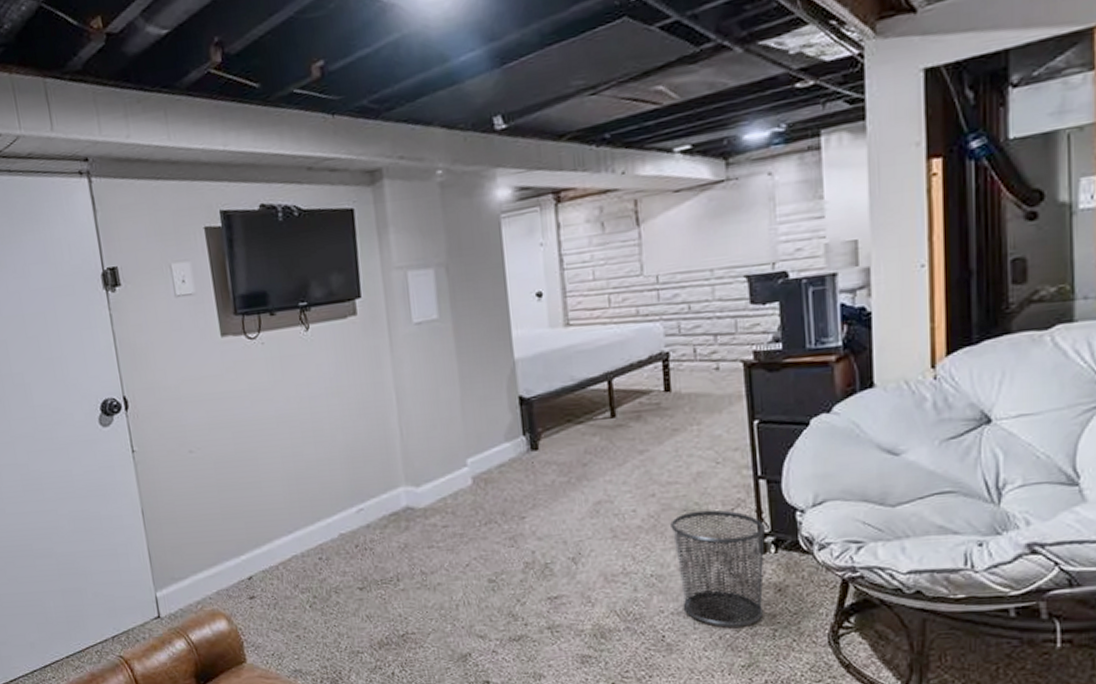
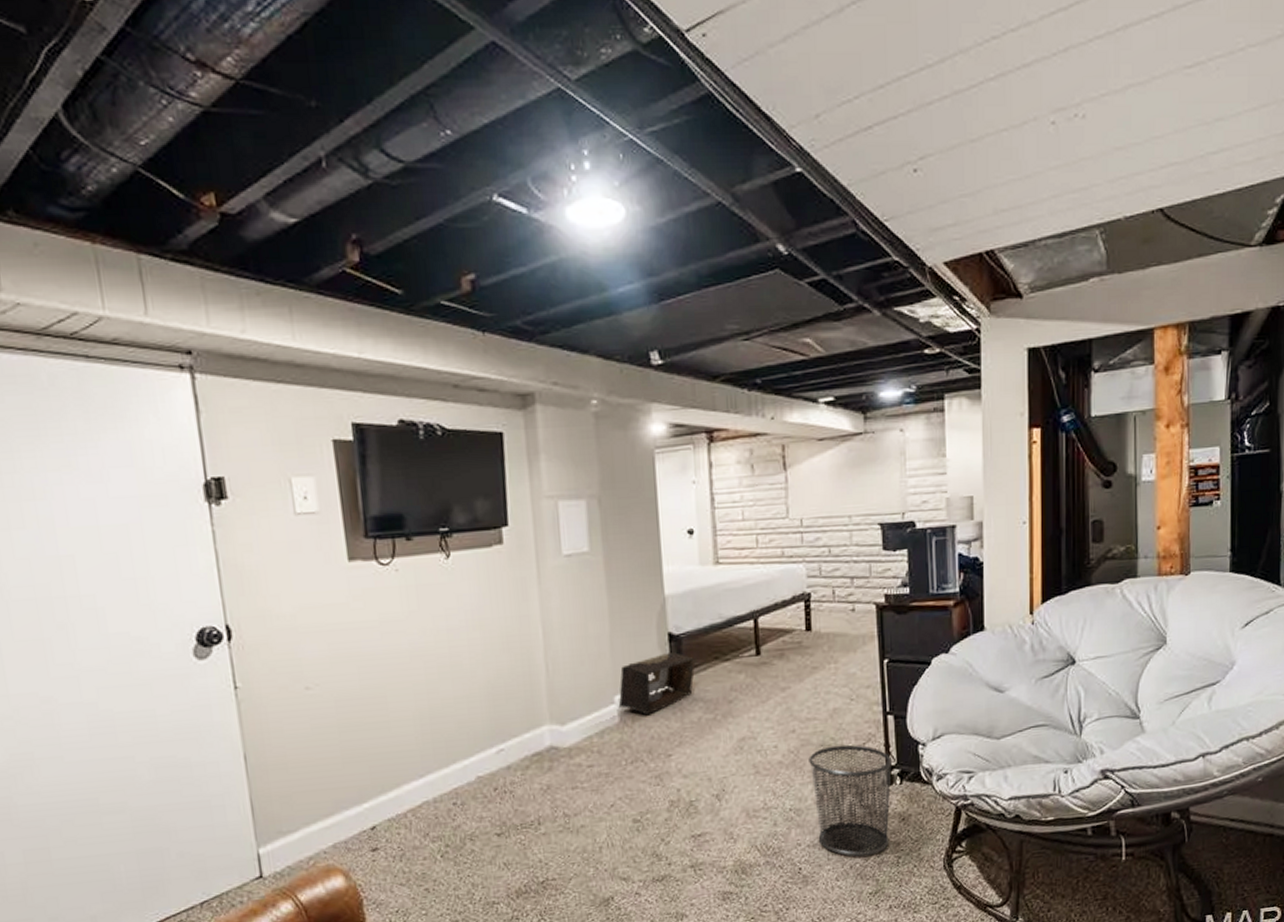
storage bin: none [471,415,547,478] -> present [618,652,695,716]

